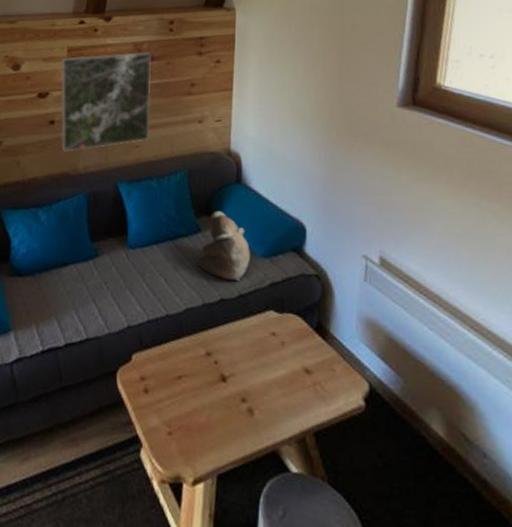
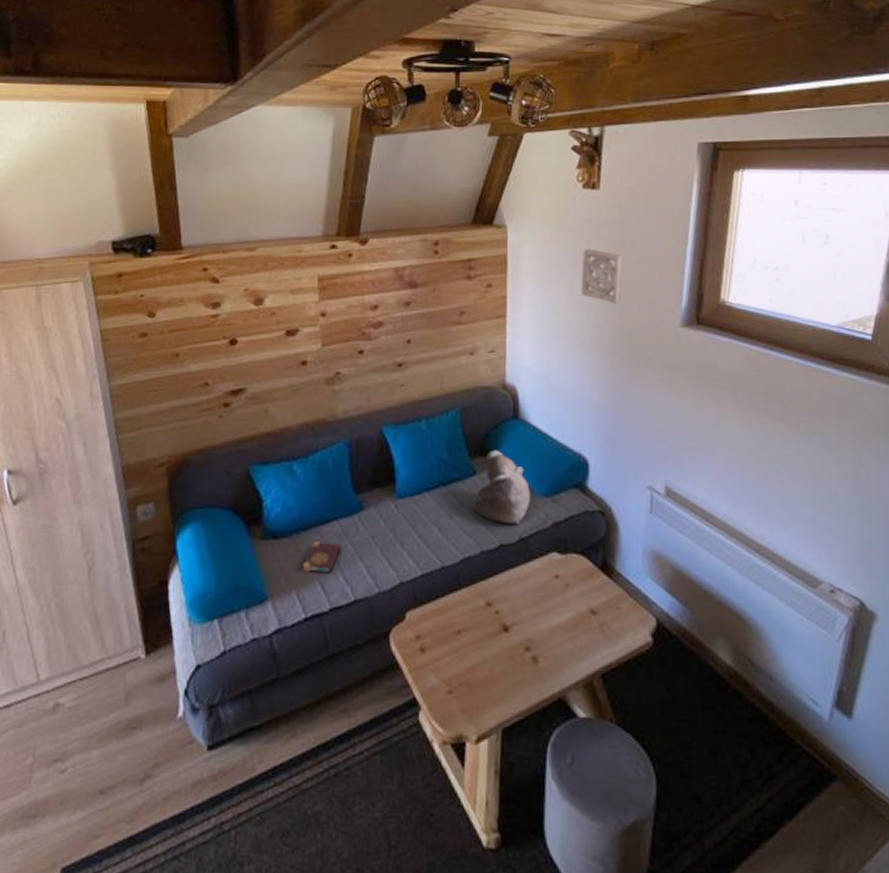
book: none [42,282,77,312] -> present [302,542,341,574]
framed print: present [60,52,151,152] -> none [312,278,416,395]
wall ornament: none [302,32,342,83] -> present [581,249,622,304]

